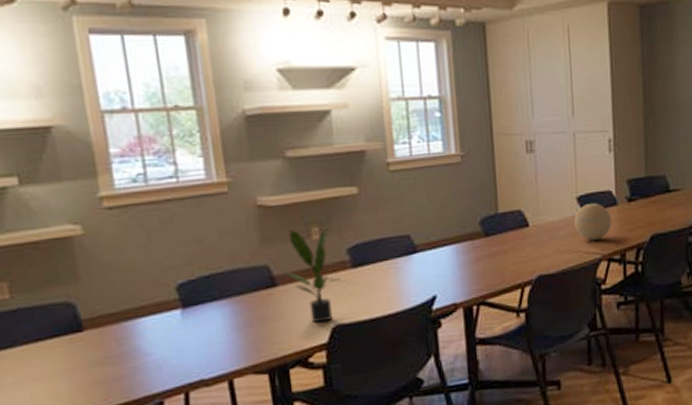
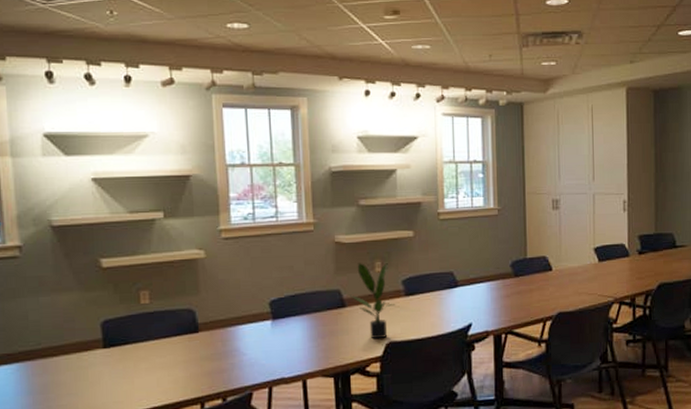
decorative orb: present [574,202,611,241] -> none [591,253,623,285]

